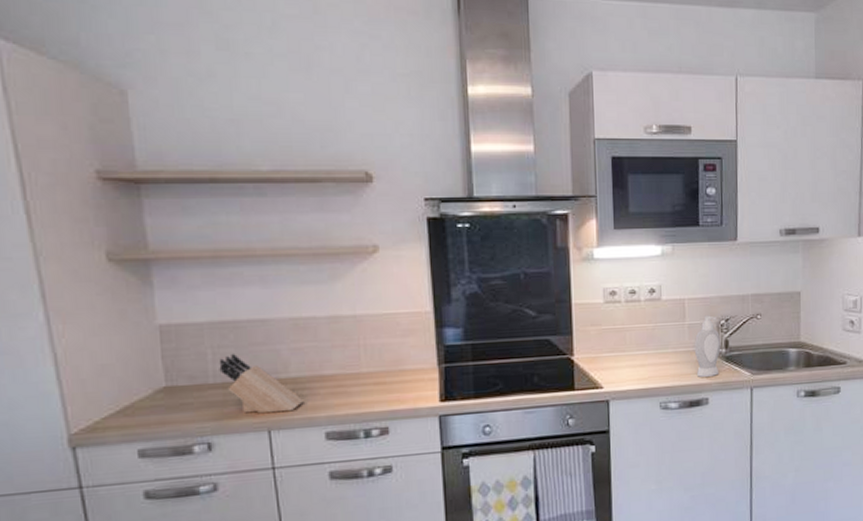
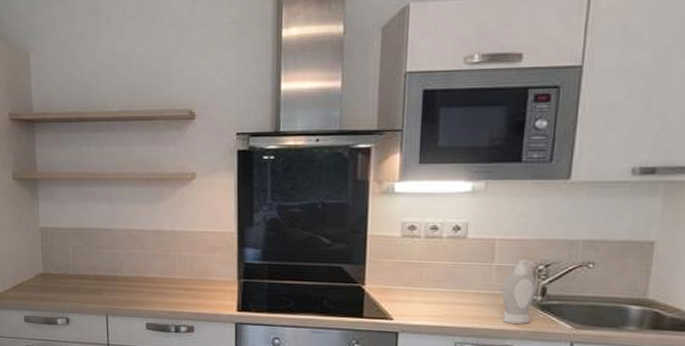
knife block: present [219,353,304,414] -> none [76,253,132,303]

